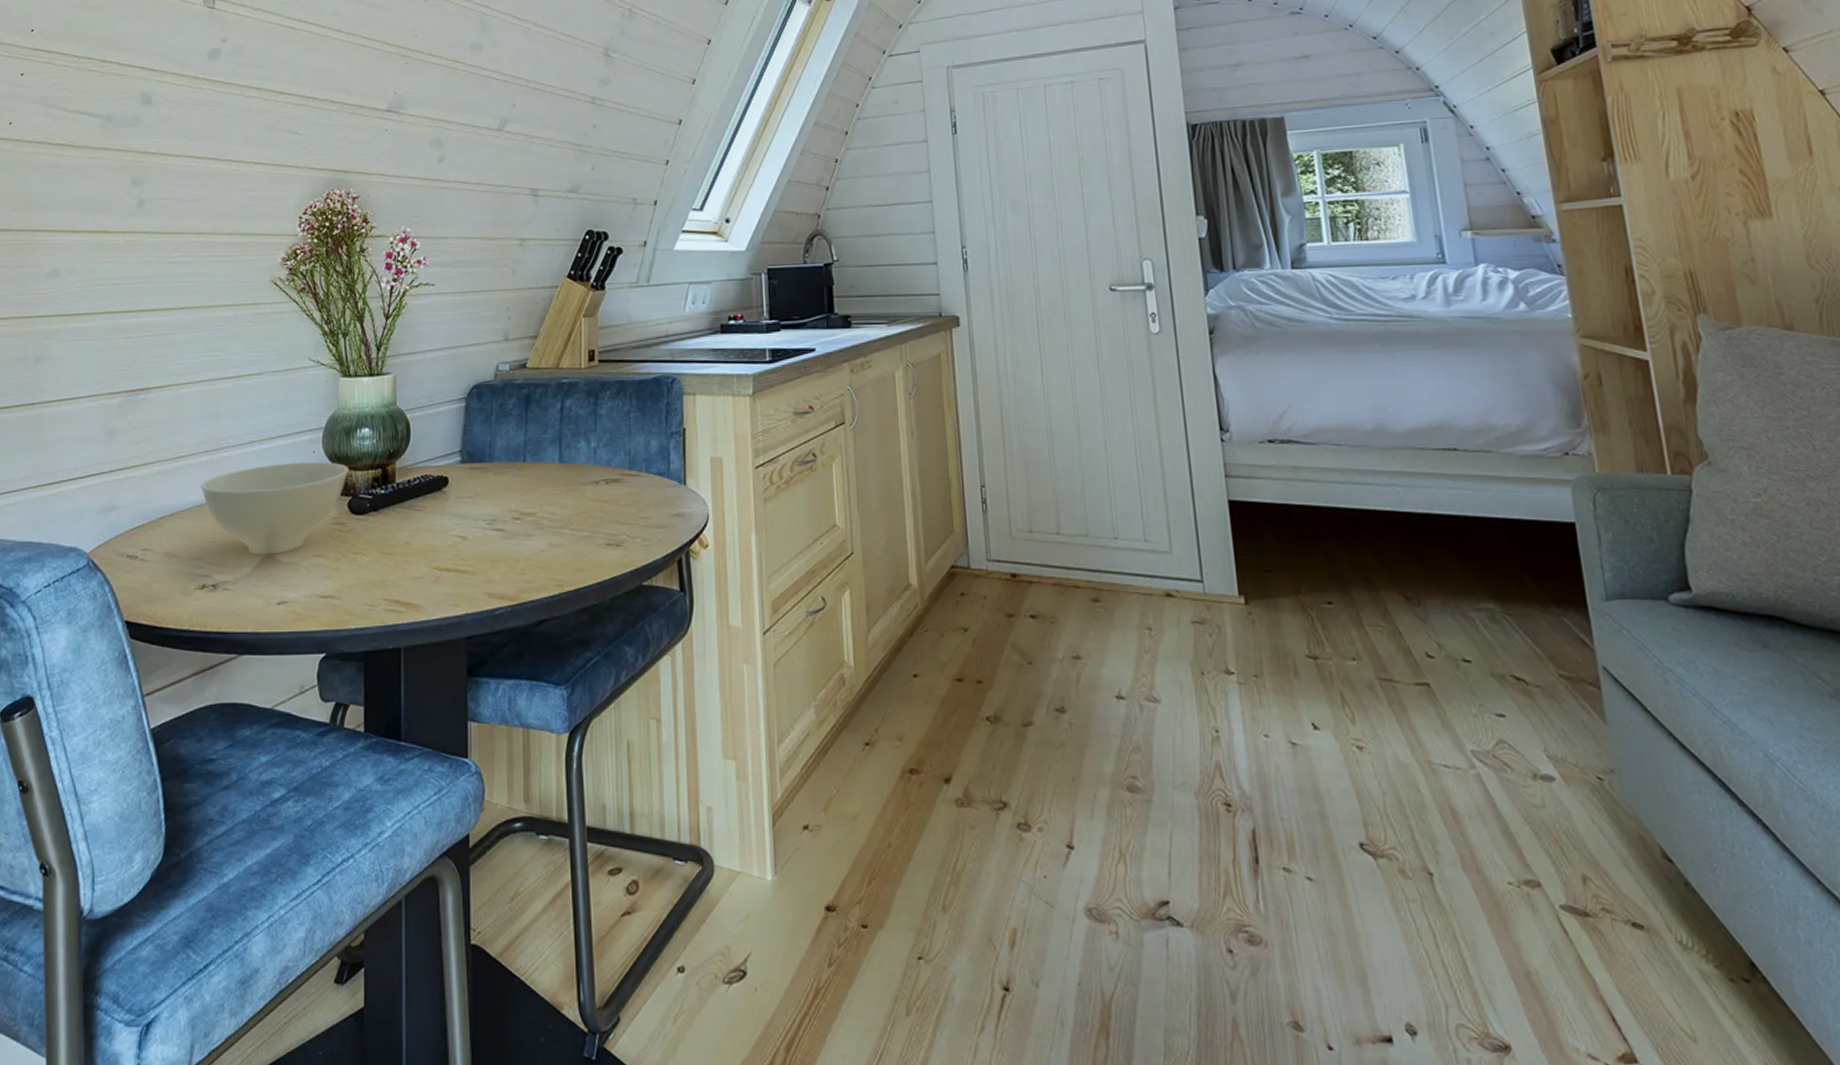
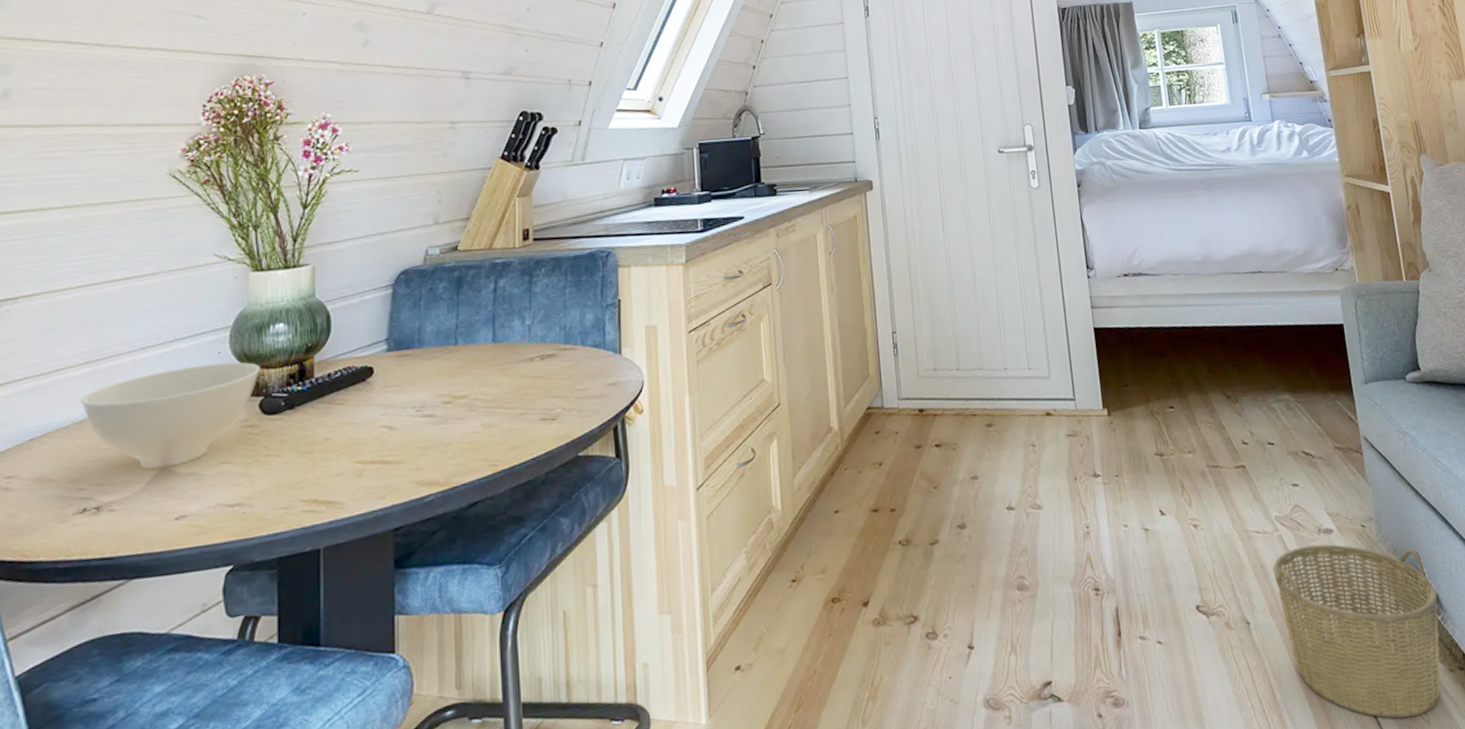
basket: none [1466,793,1715,1029] -> present [1272,544,1441,719]

